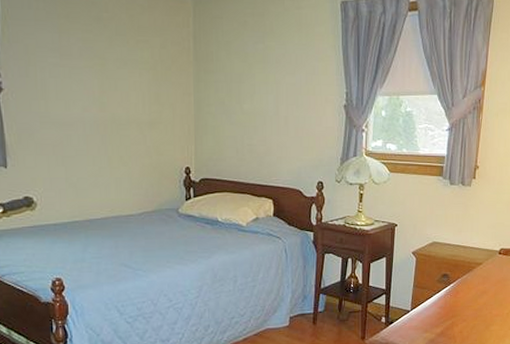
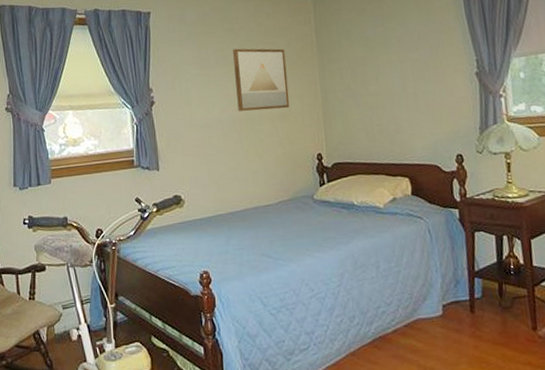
wall art: none [100,41,161,116] -> present [233,48,290,112]

